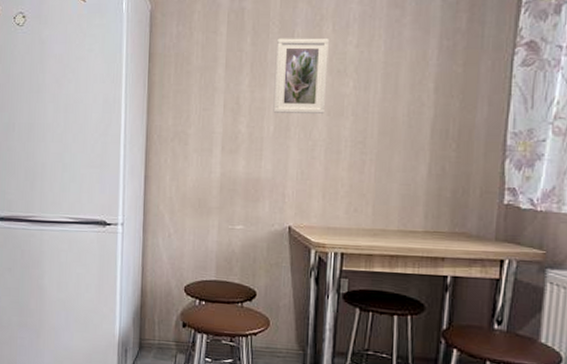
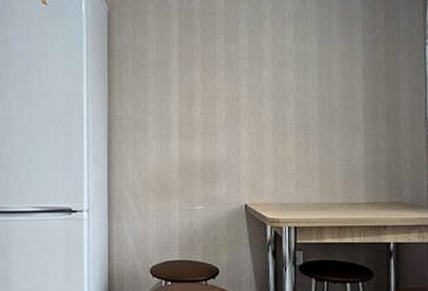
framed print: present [273,38,329,113] -> none [223,34,271,101]

